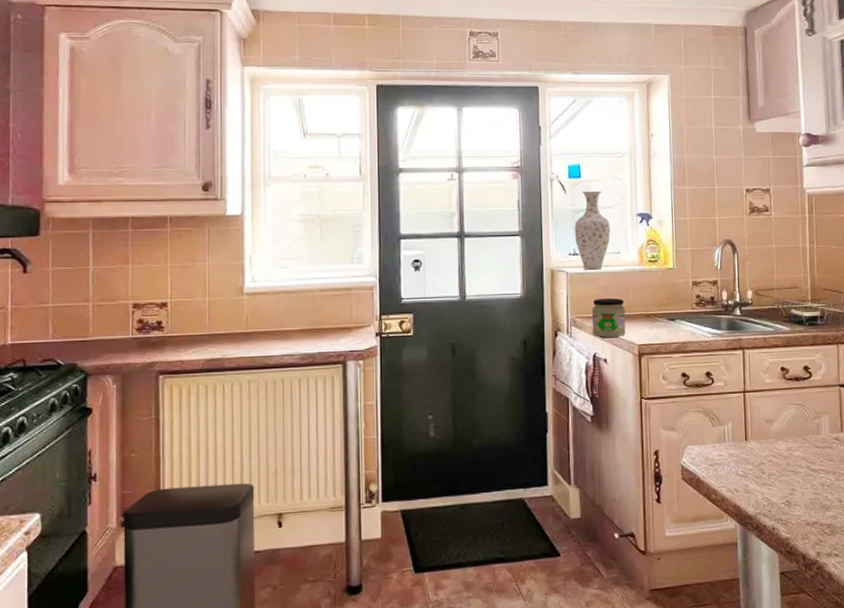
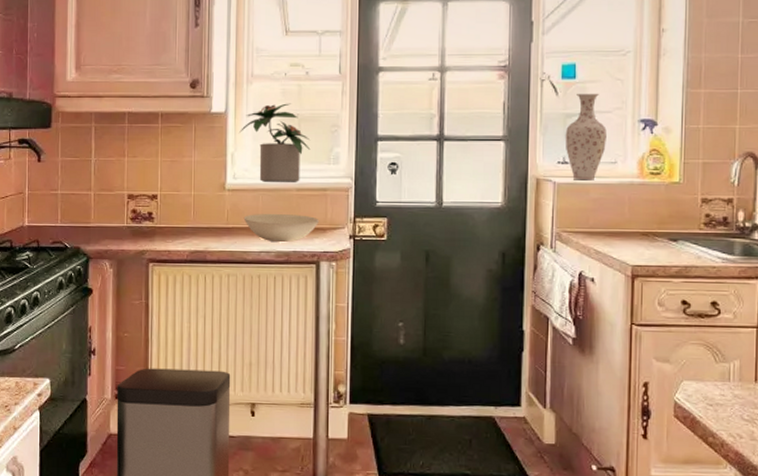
potted plant: none [257,204,333,285] -> present [239,103,311,184]
bowl: none [264,315,344,345] -> present [243,214,319,243]
jar: present [591,298,626,338] -> none [579,212,619,256]

